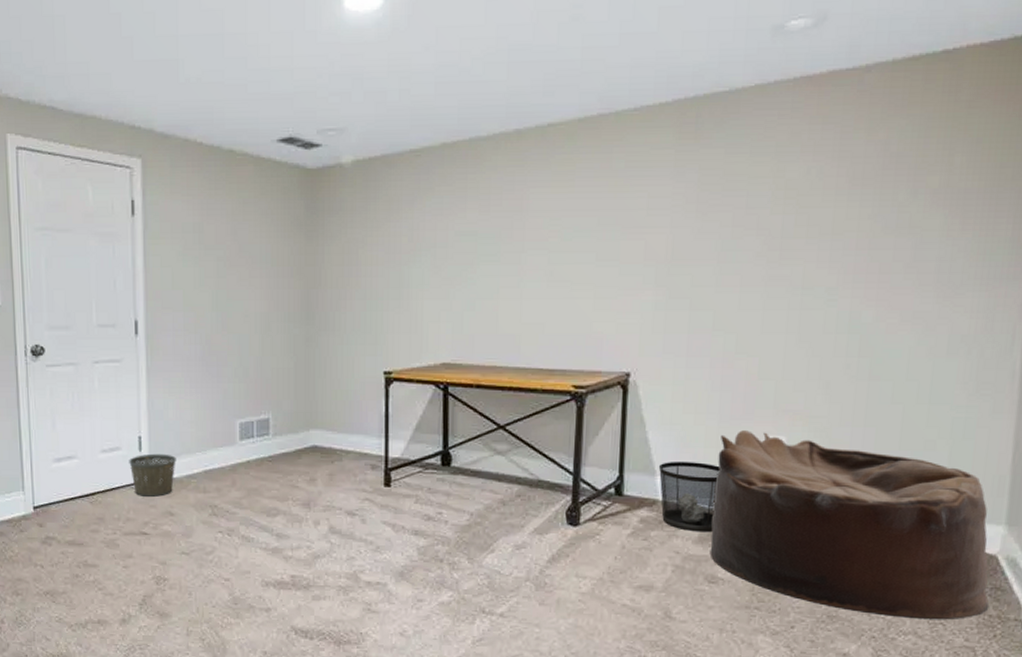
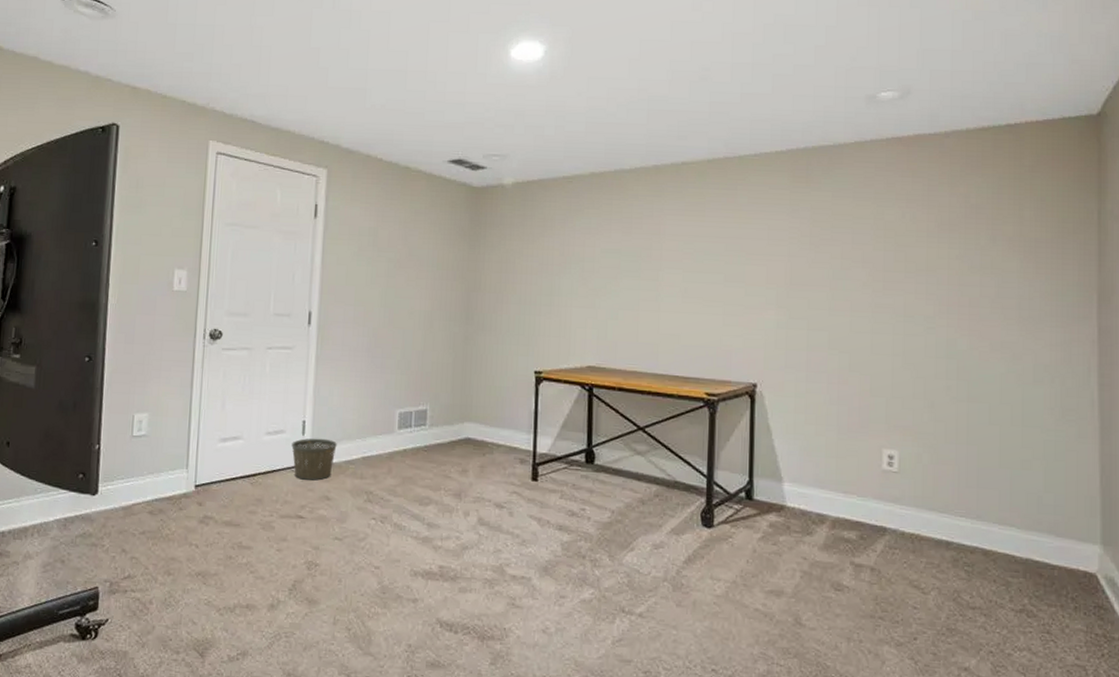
waste bin: present [658,462,720,533] -> none [784,469,841,540]
bean bag chair: present [710,430,990,620] -> none [835,443,1095,637]

